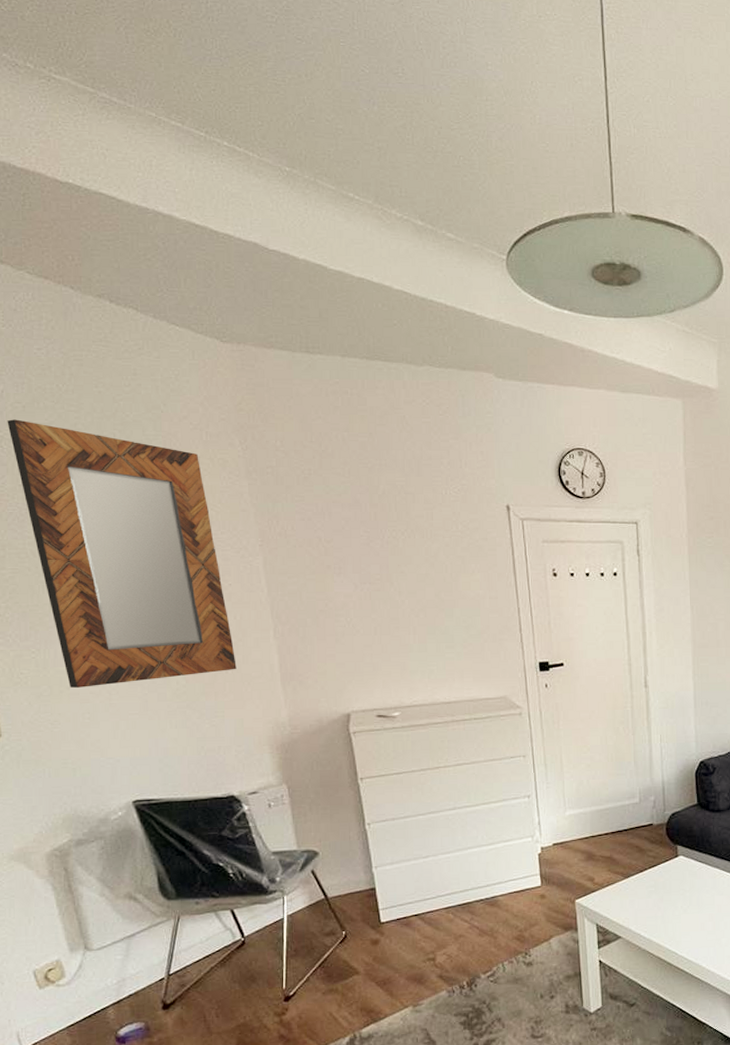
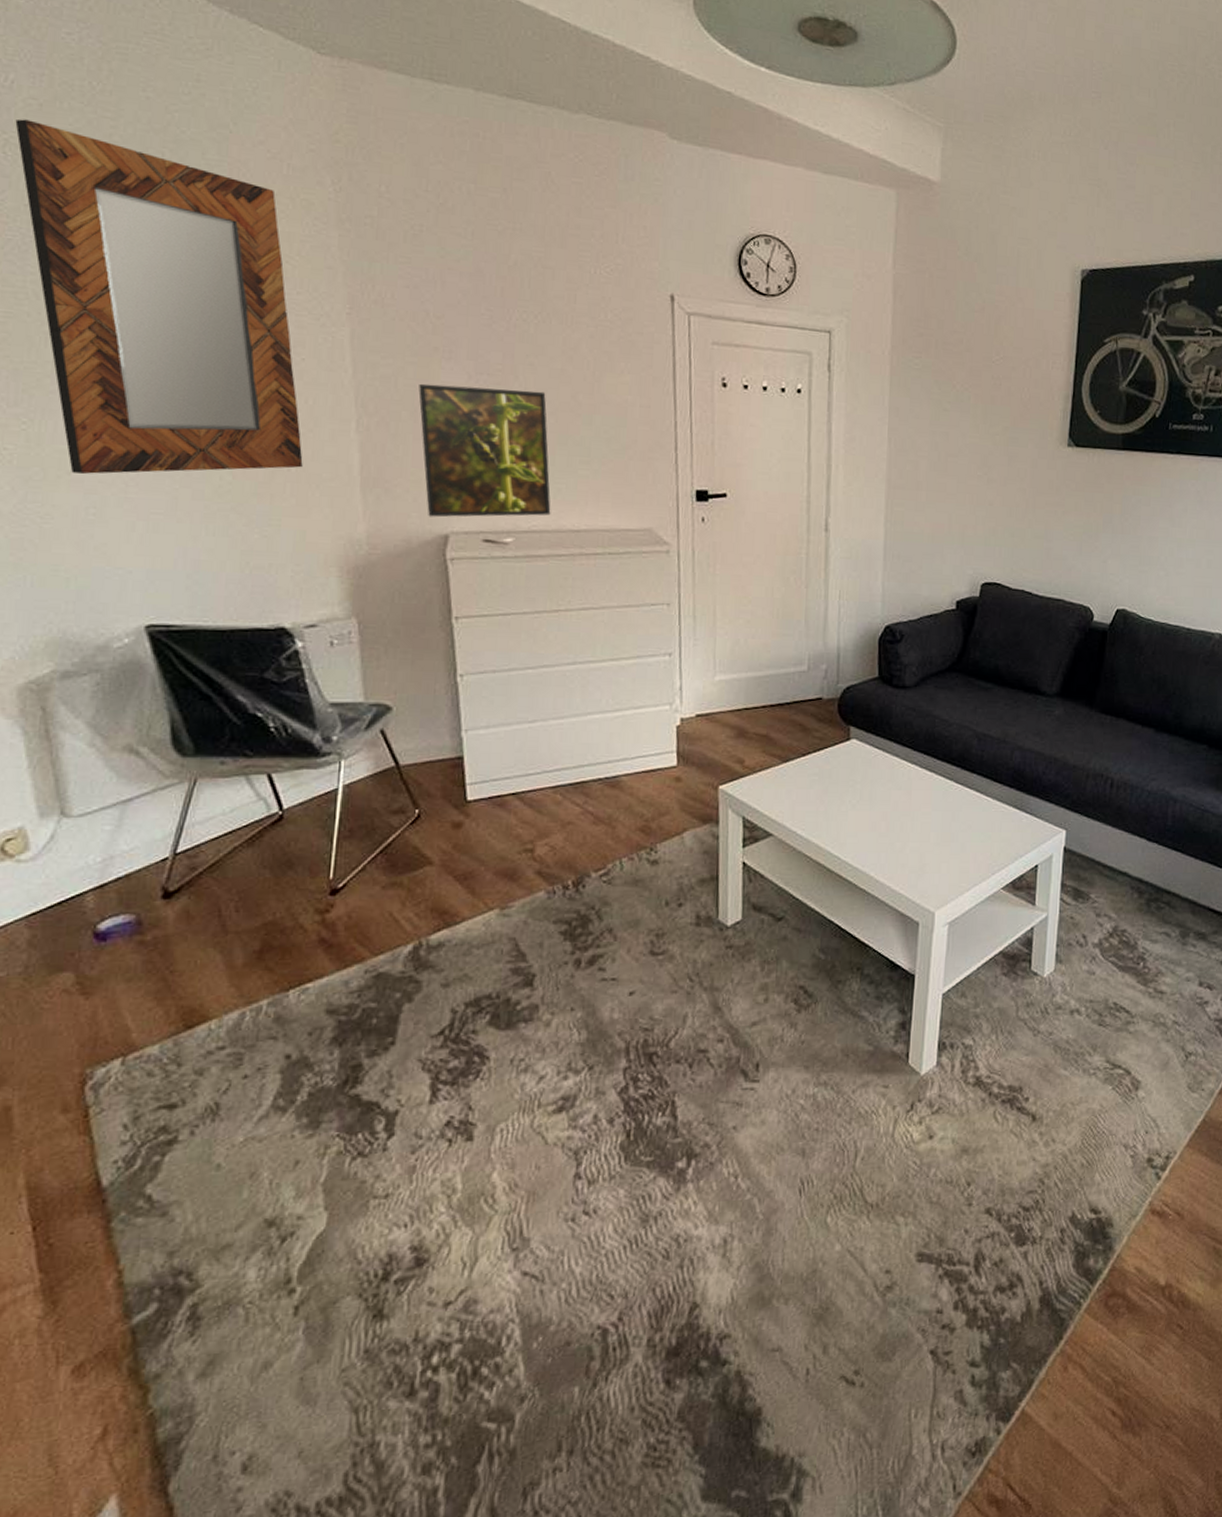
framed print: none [318,593,427,701] -> present [418,383,551,518]

